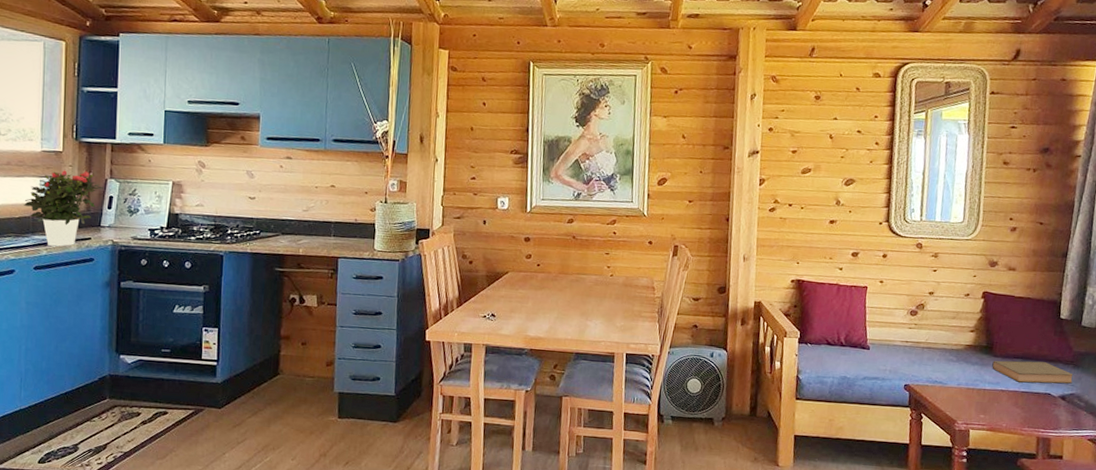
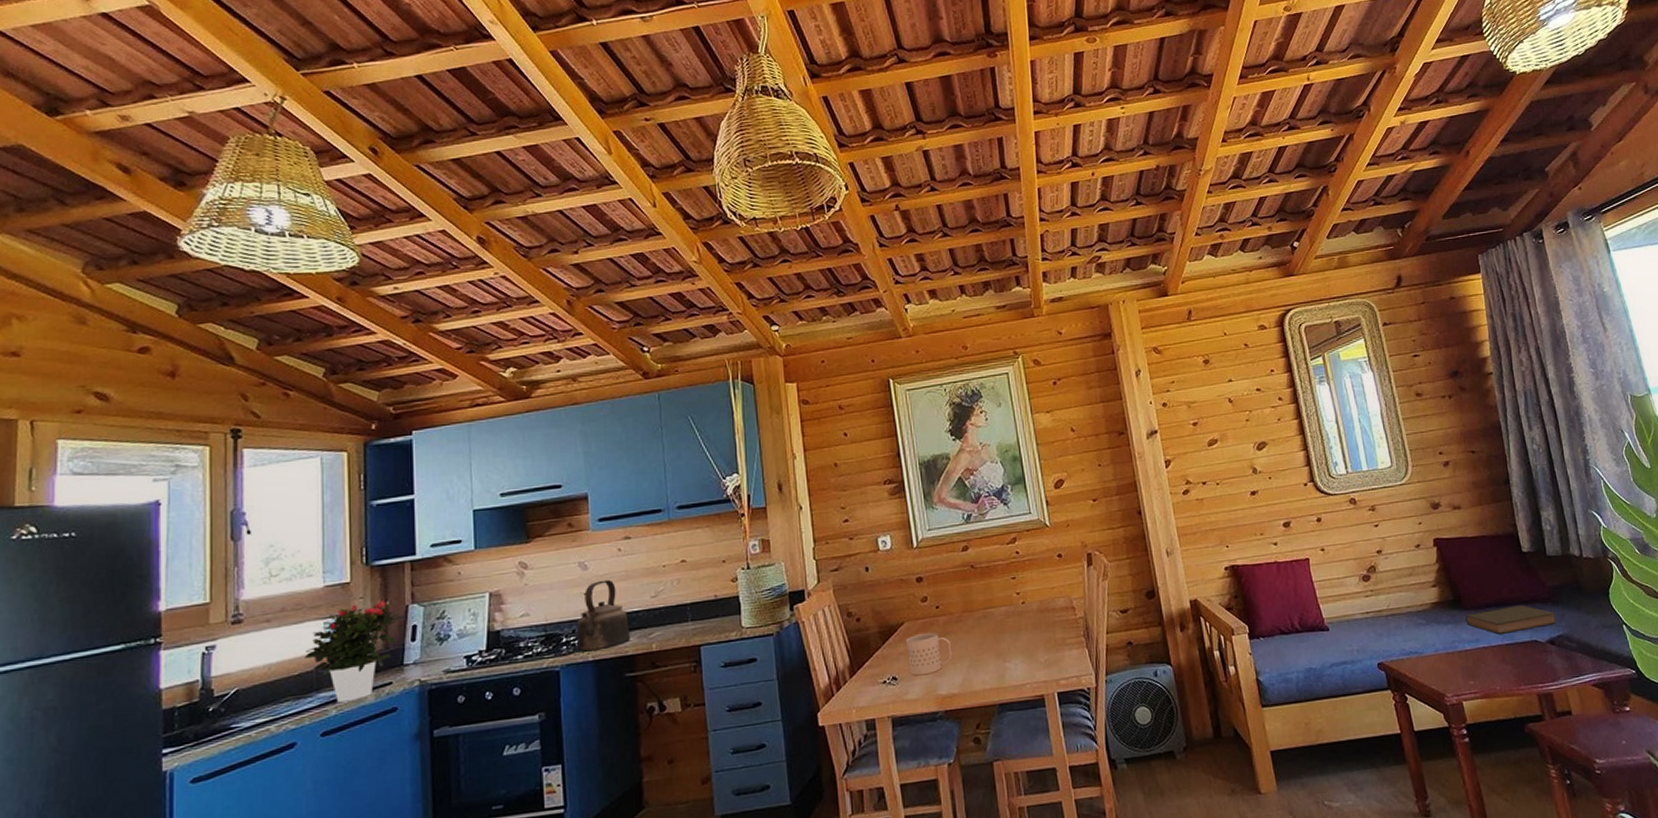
kettle: none [239,189,283,246] -> present [577,579,631,652]
mug: none [506,283,545,318] -> present [905,632,953,676]

